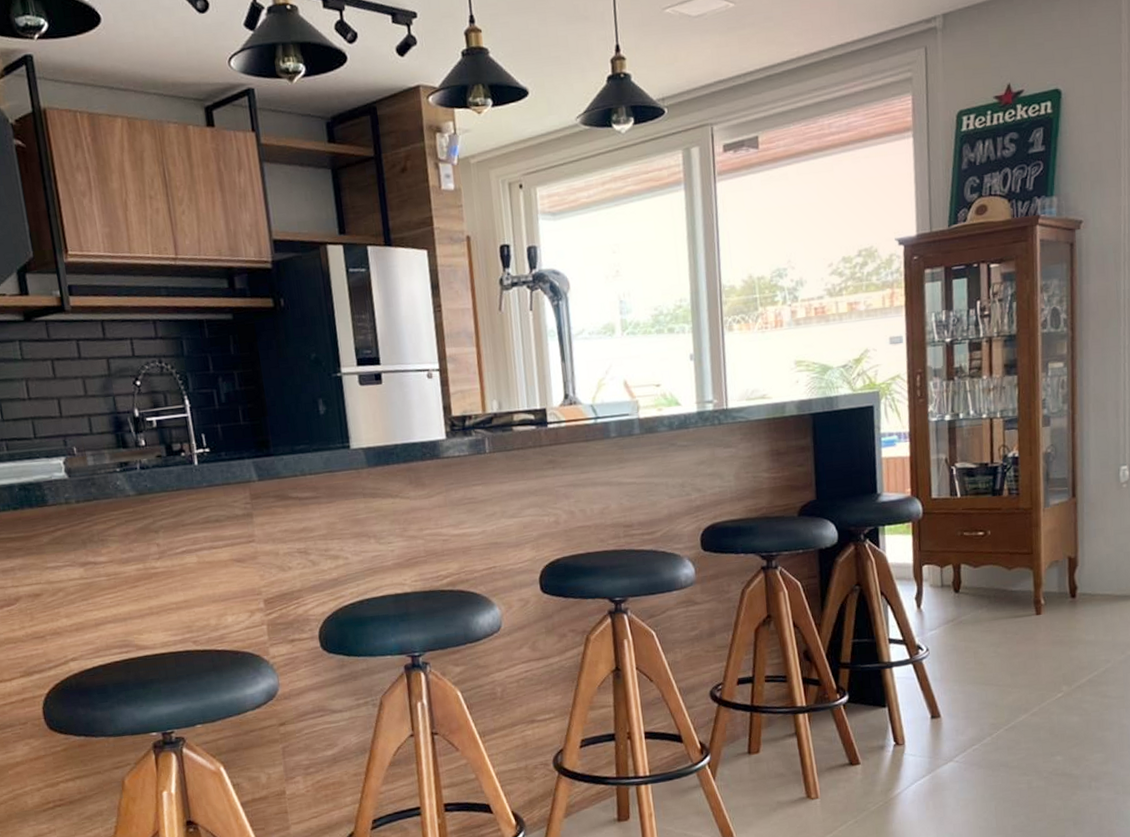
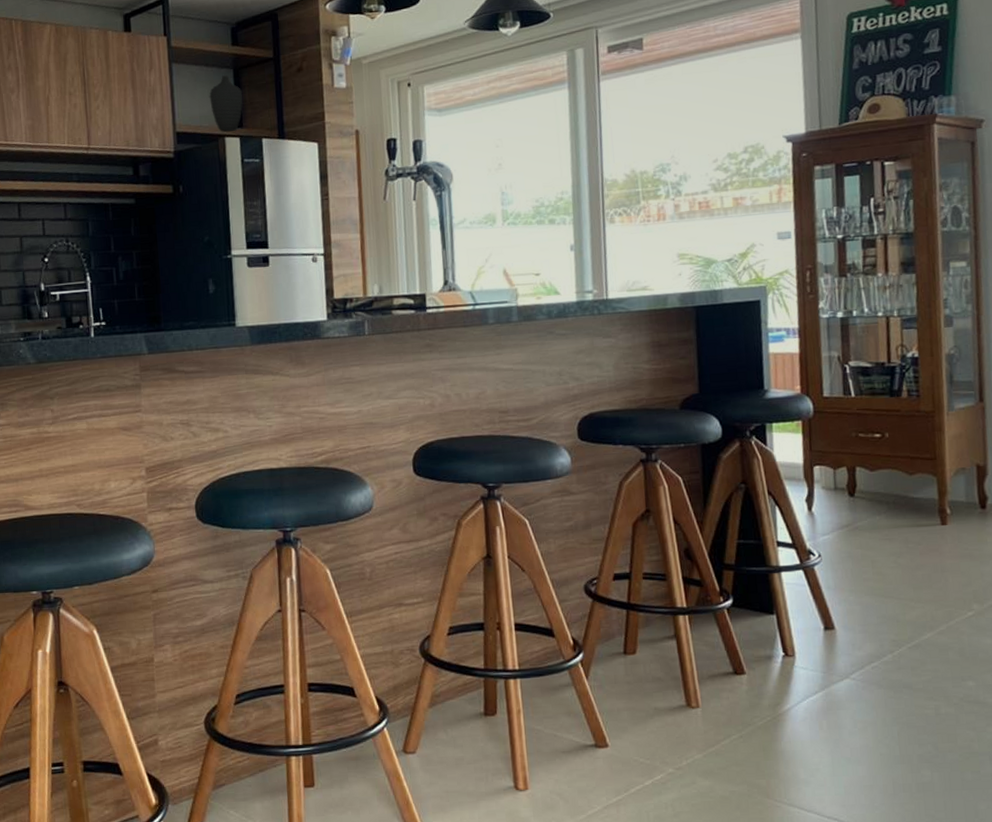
decorative vase: none [306,176,344,240] -> present [209,75,243,133]

